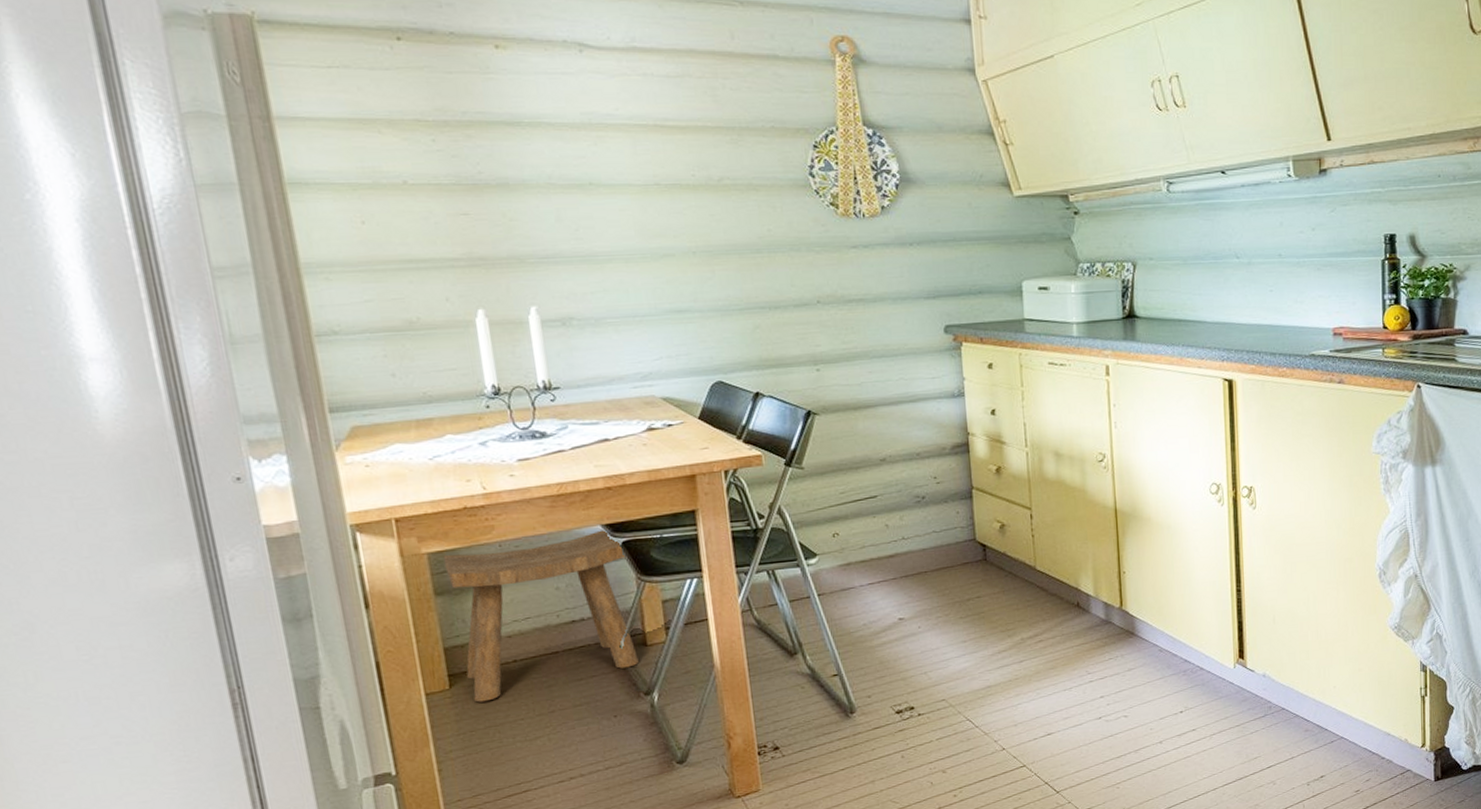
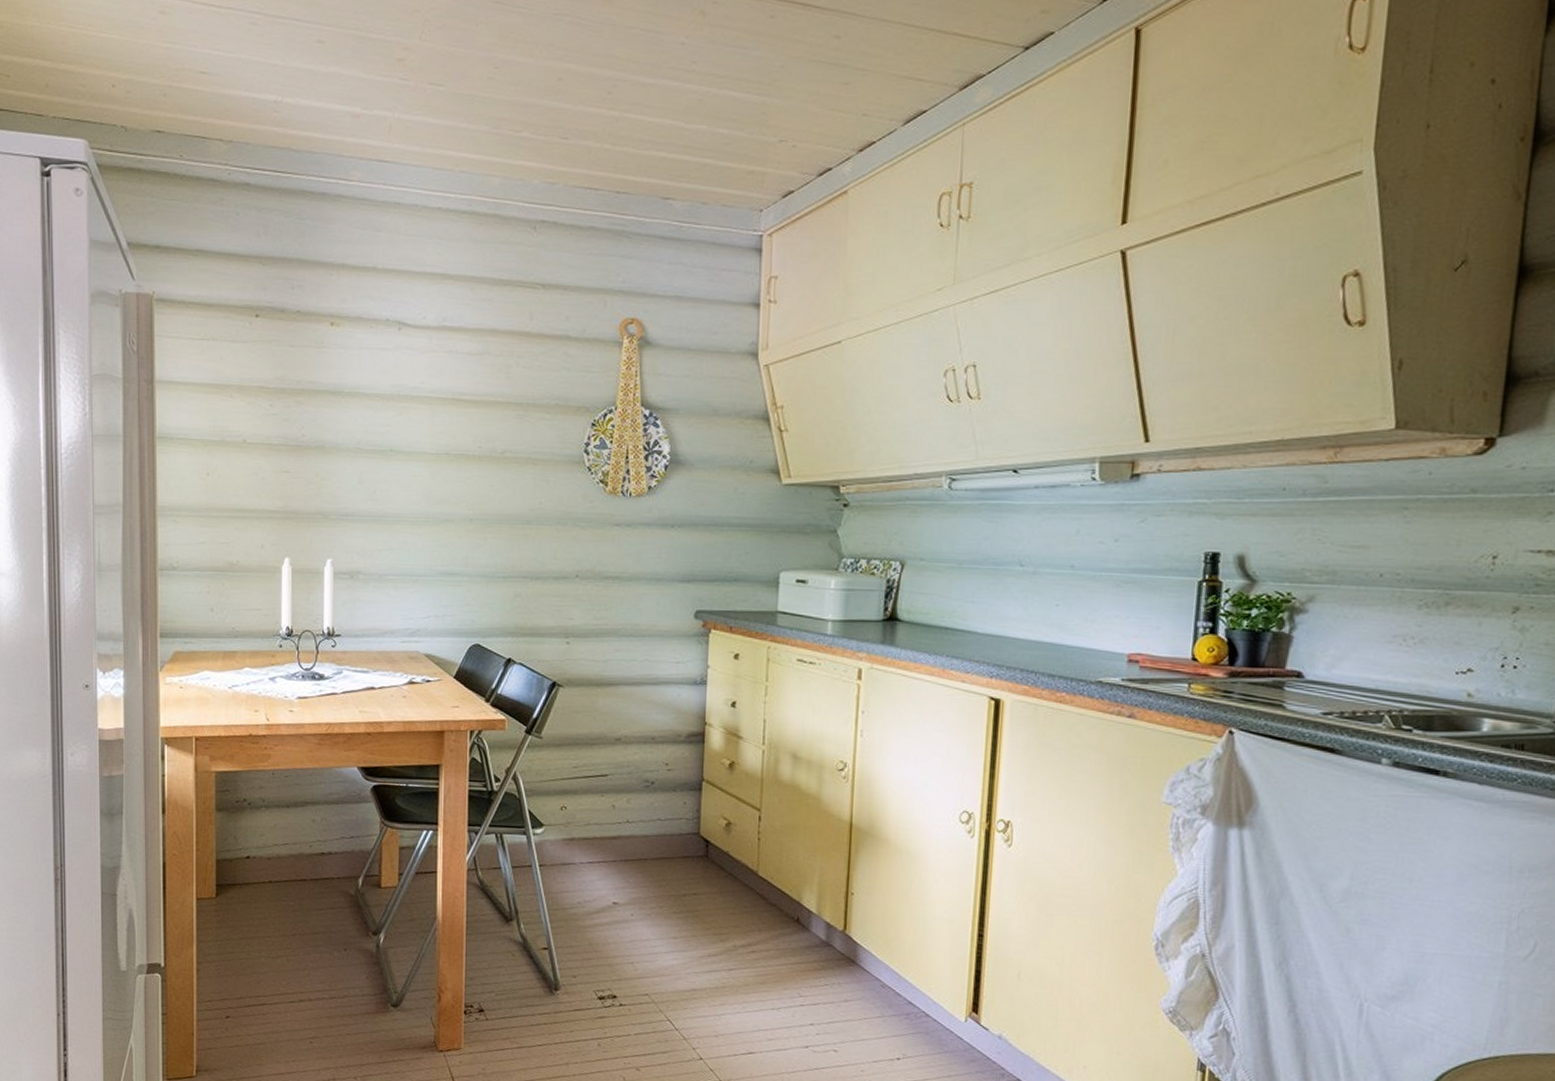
stool: present [443,528,639,702] -> none [227,771,374,915]

